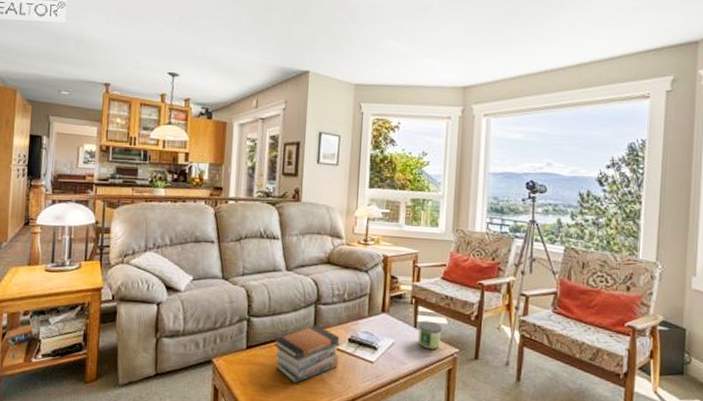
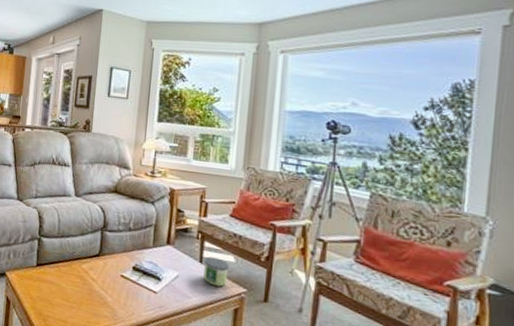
book stack: present [274,325,340,384] -> none [62,250,125,305]

